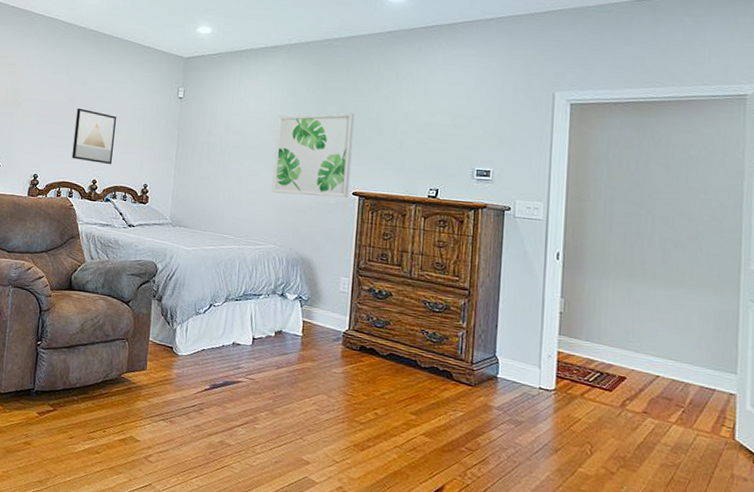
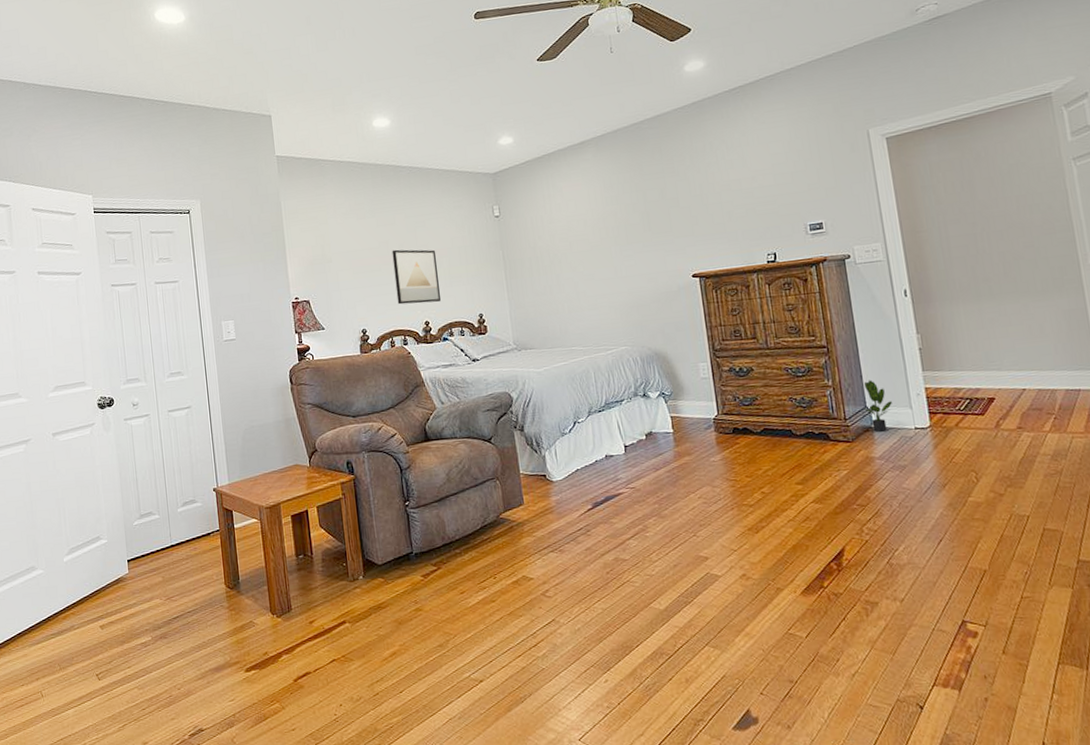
wall art: present [271,112,355,198] -> none [600,194,689,293]
potted plant: none [493,331,522,384] -> present [863,380,892,432]

